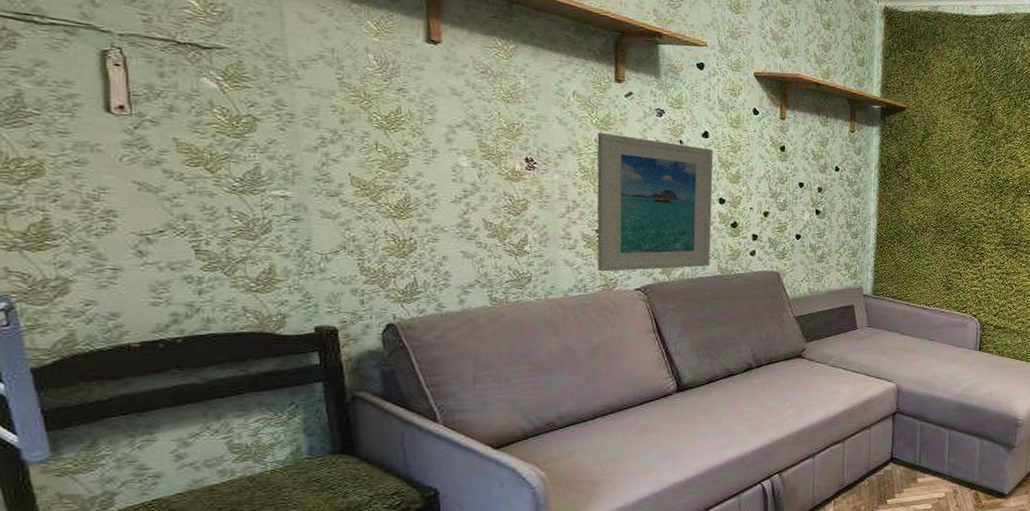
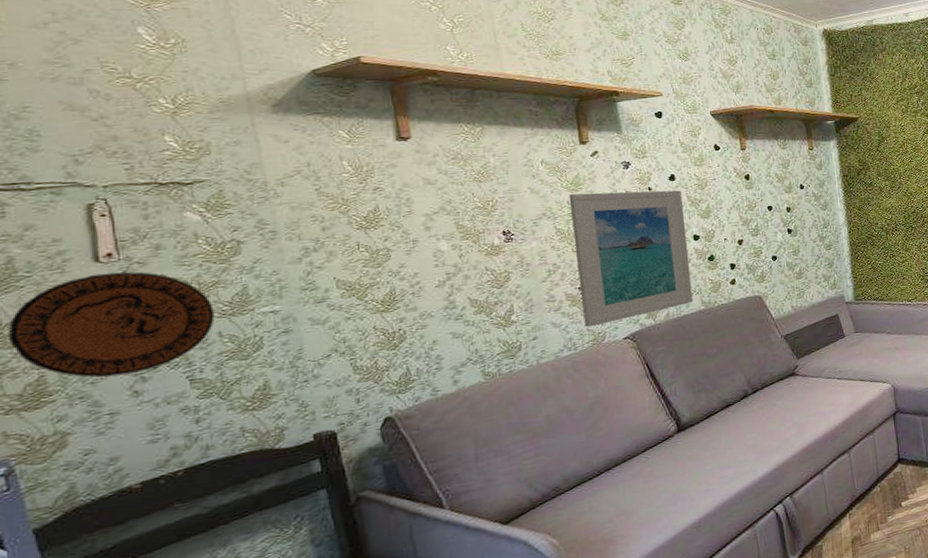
decorative plate: none [13,124,225,234] -> present [7,271,215,378]

